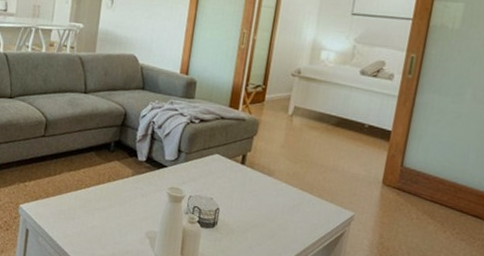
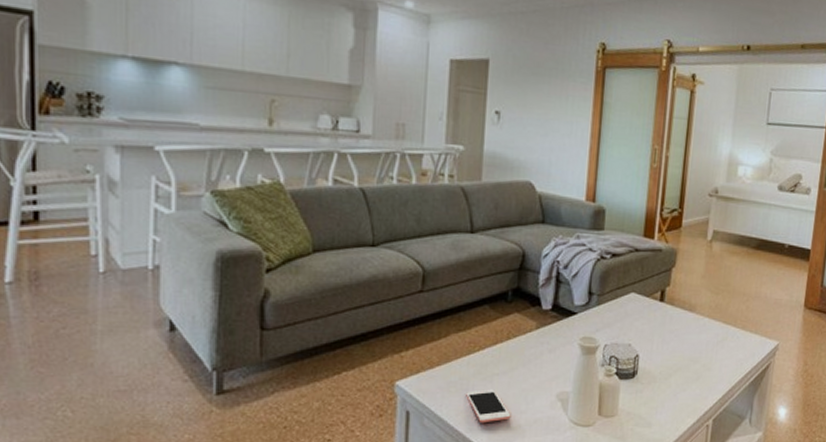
cell phone: none [72,219,107,248] -> present [466,389,511,423]

